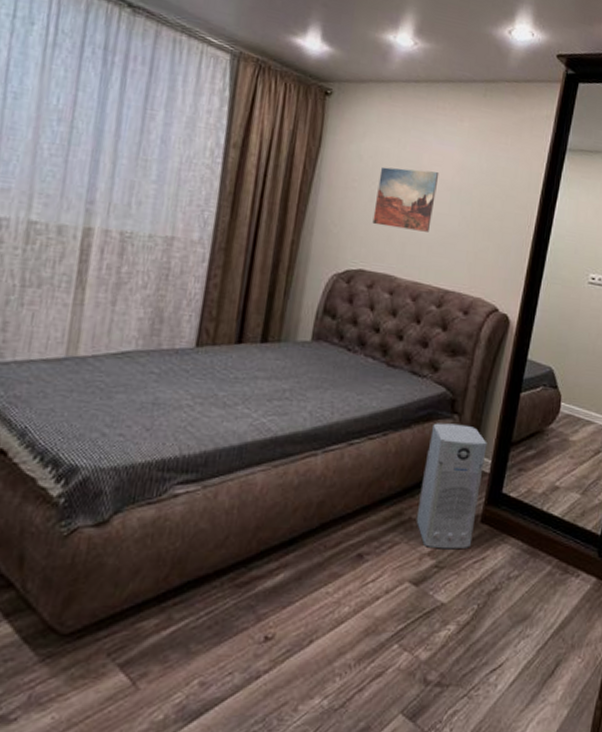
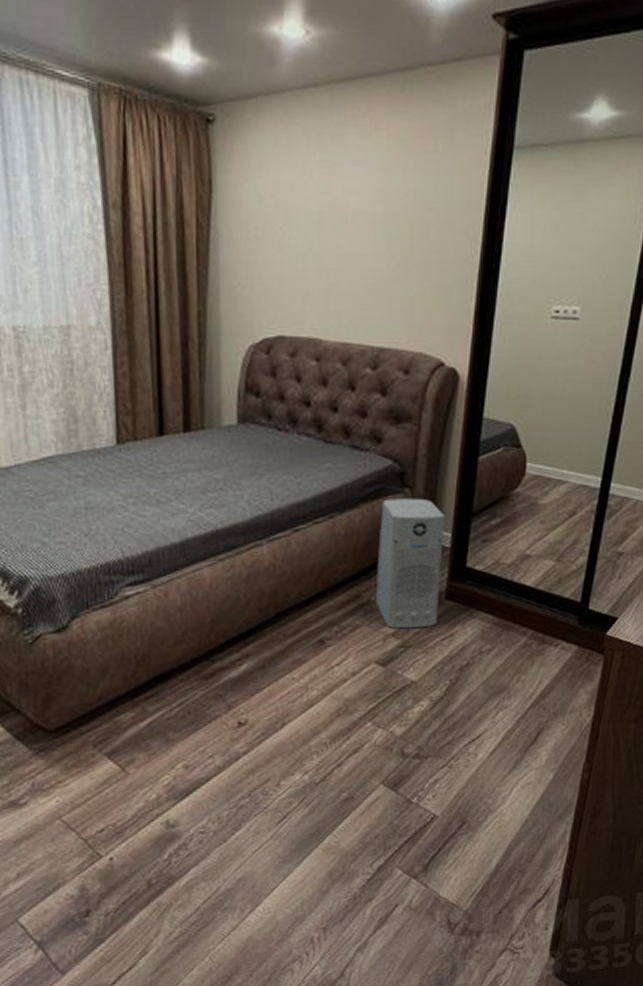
wall art: present [372,166,439,232] -> none [285,203,357,281]

